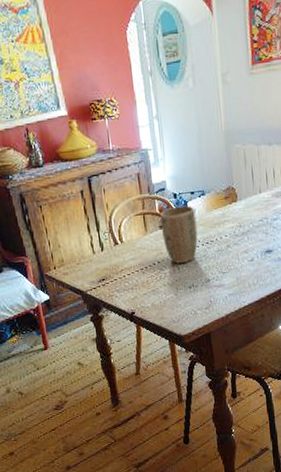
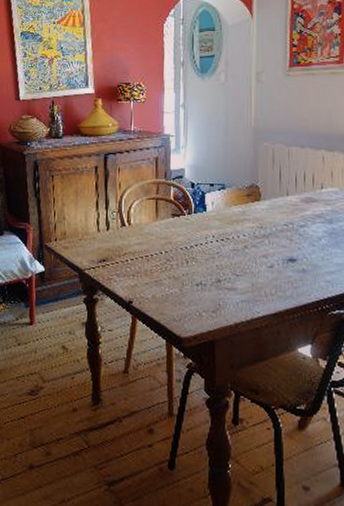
plant pot: present [159,205,198,264] -> none [173,196,213,257]

